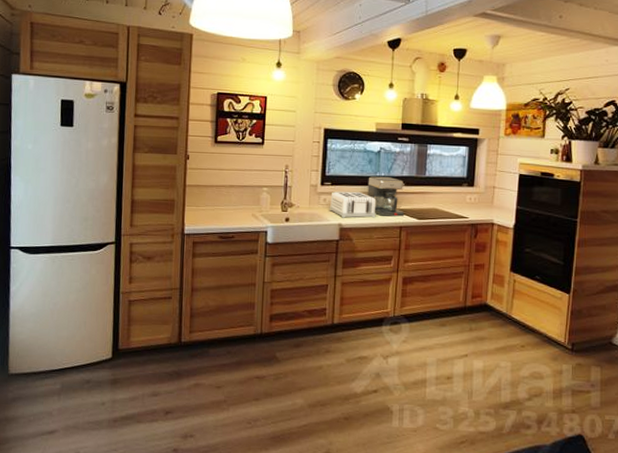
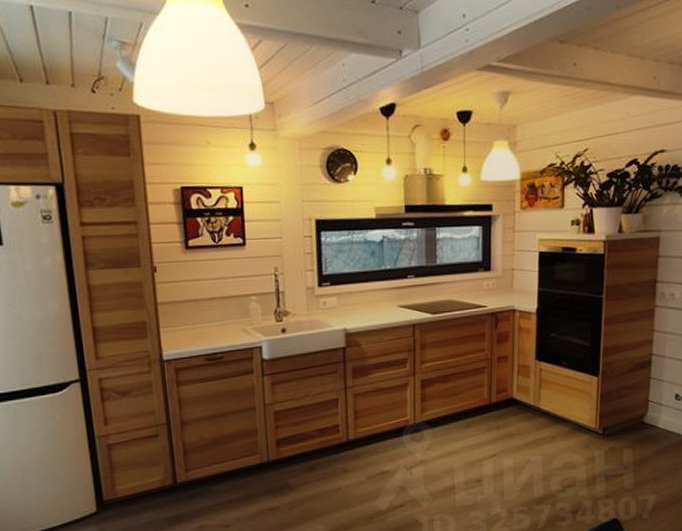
toaster: present [329,191,376,218] -> none [330,289,385,322]
coffee maker: present [367,176,405,217] -> none [372,269,417,315]

